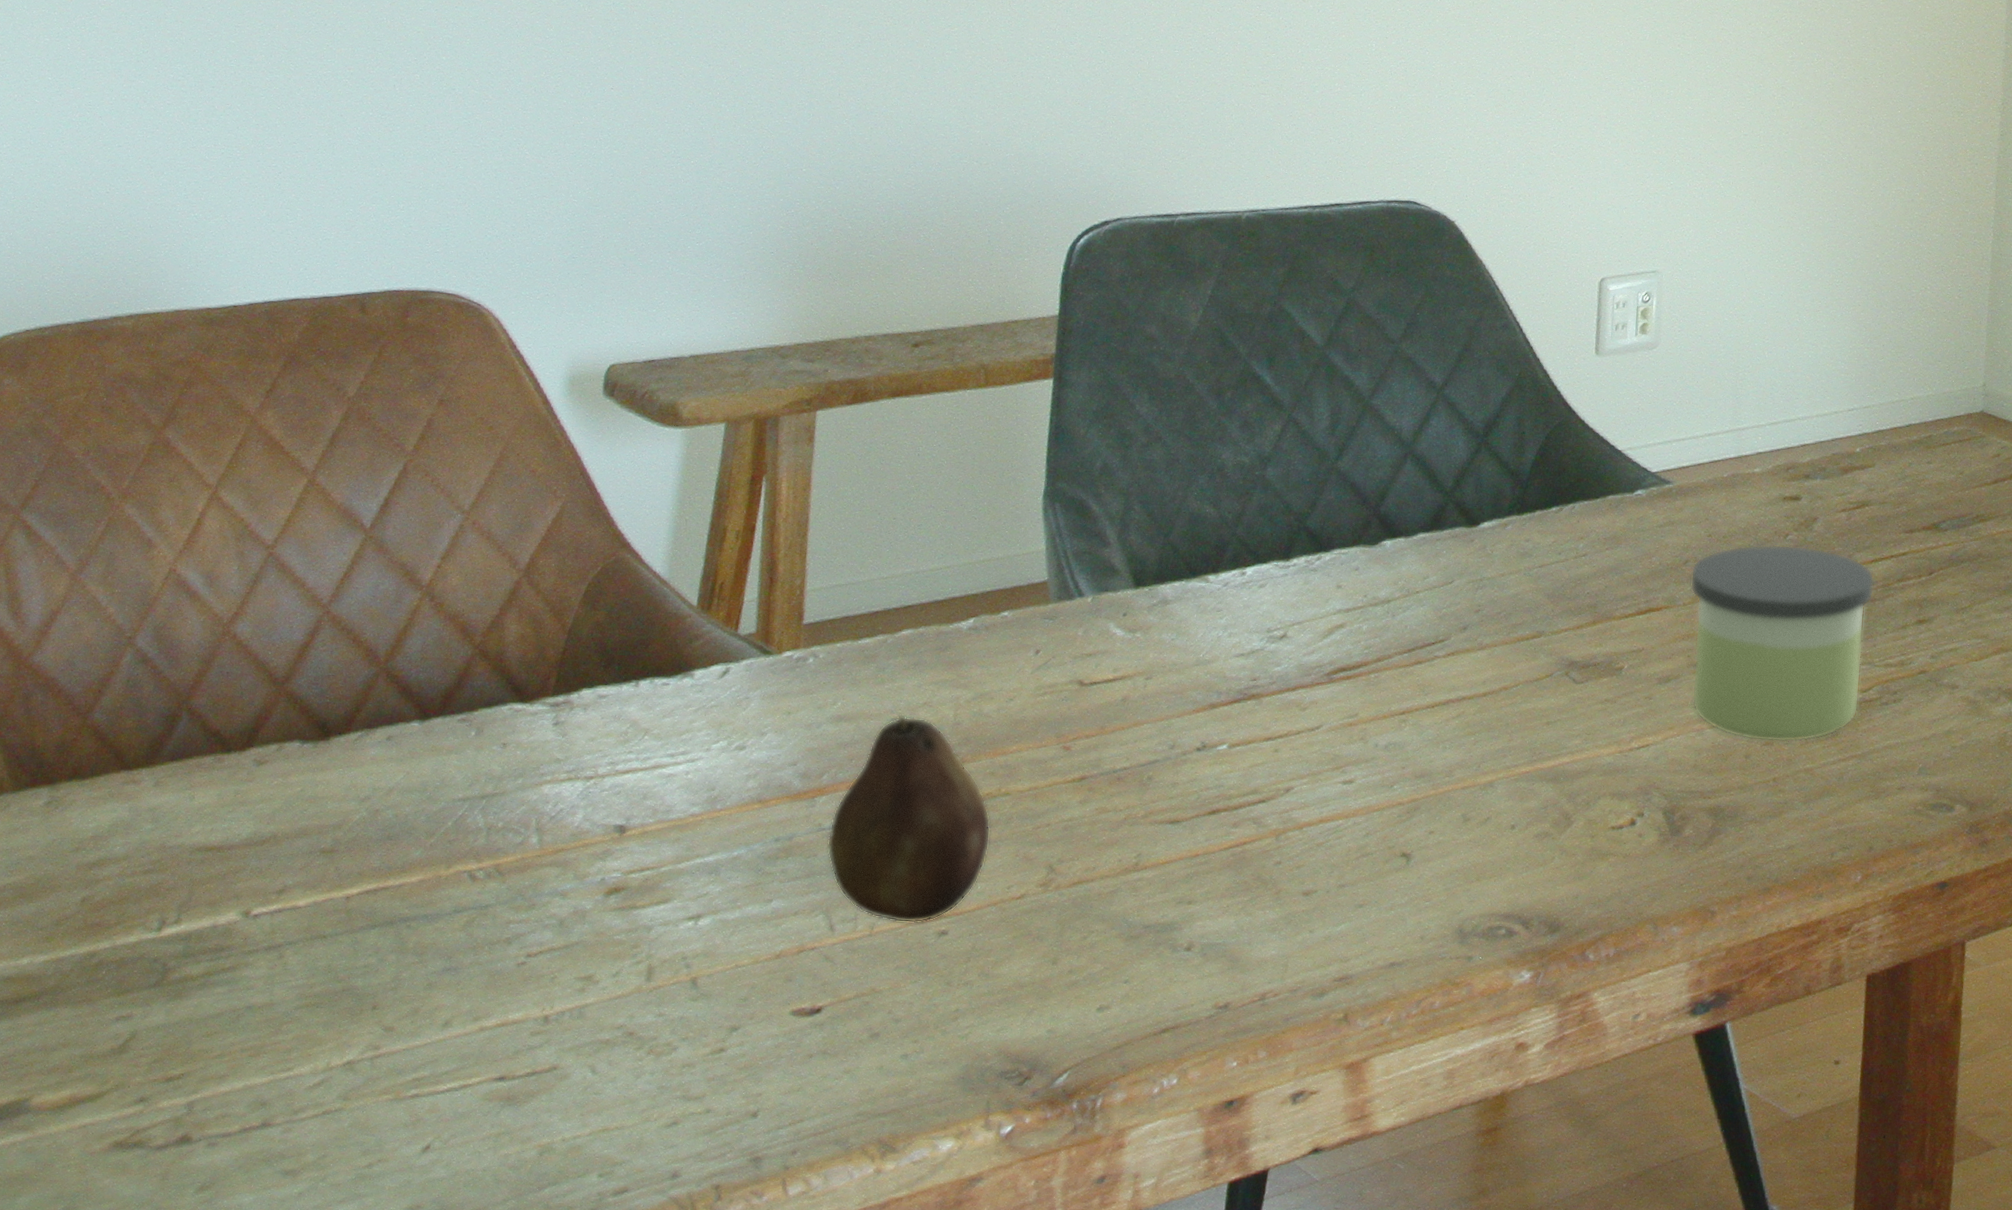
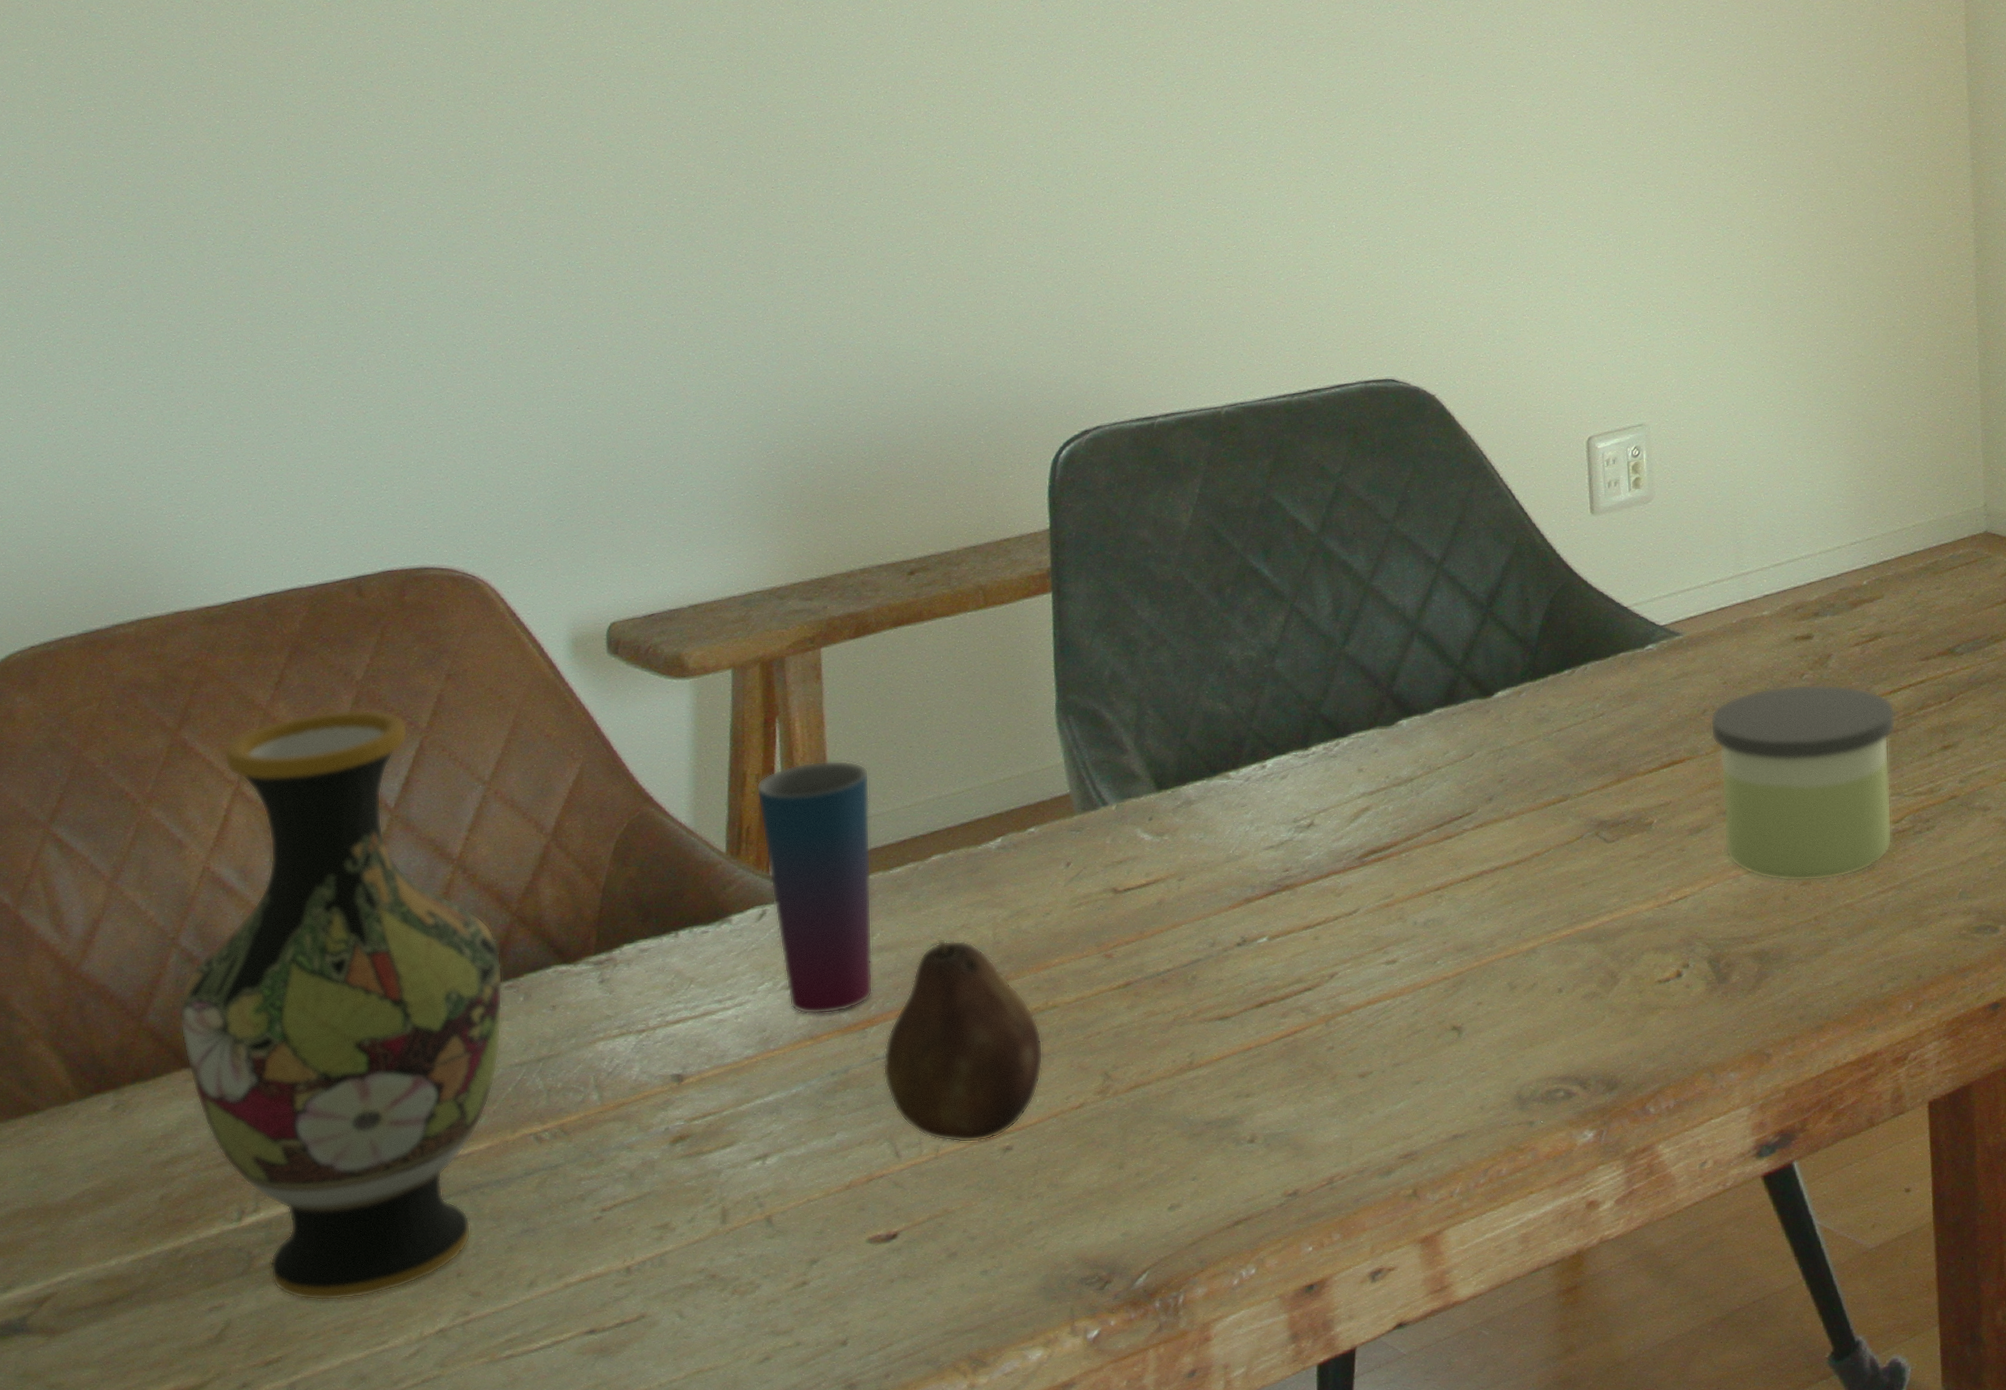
vase: none [125,424,458,1022] -> present [179,709,503,1301]
cup: none [734,523,850,779] -> present [756,760,873,1015]

